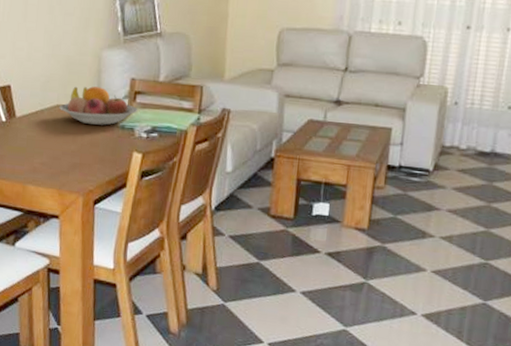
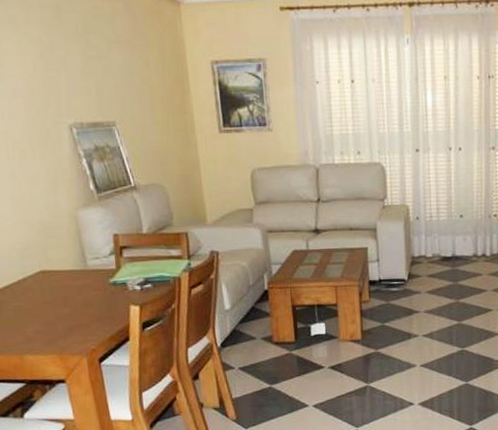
fruit bowl: present [59,86,138,126] -> none [42,247,127,286]

